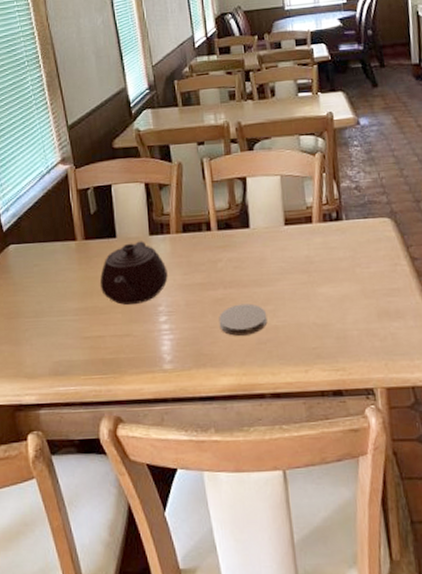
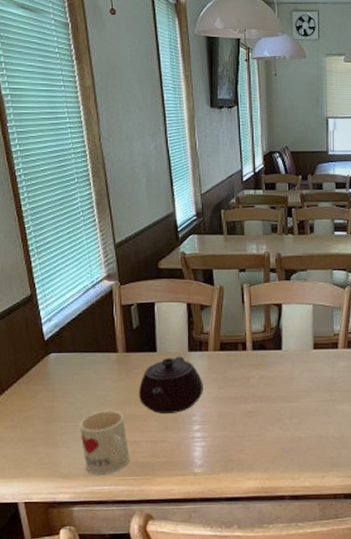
mug: none [41,302,95,374] -> present [79,410,130,475]
coaster: present [219,303,268,336] -> none [248,417,292,445]

